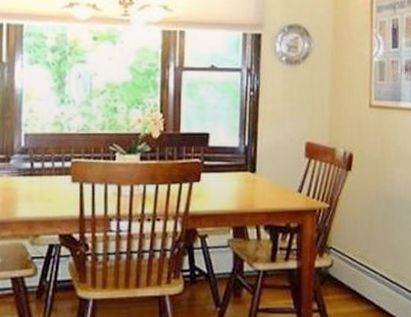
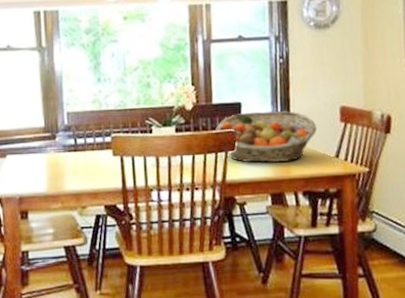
fruit basket: none [182,143,283,195] -> present [215,111,318,163]

